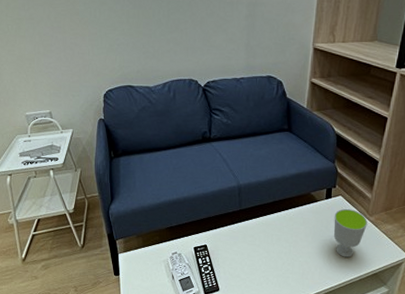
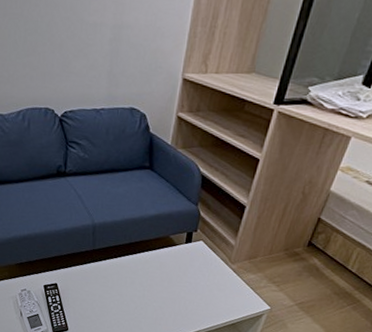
cup: present [333,209,368,258] -> none [191,255,229,306]

